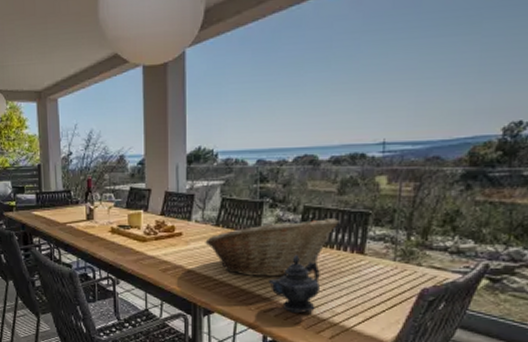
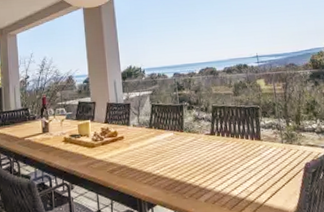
fruit basket: present [205,217,339,277] -> none [142,113,239,168]
teapot: present [269,254,320,313] -> none [196,145,235,196]

